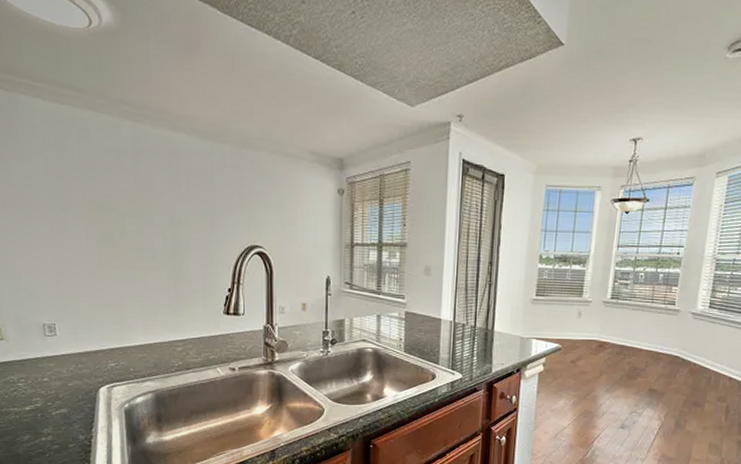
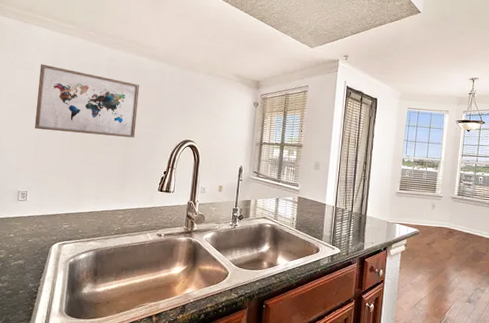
wall art: none [39,150,184,246] -> present [34,64,140,138]

